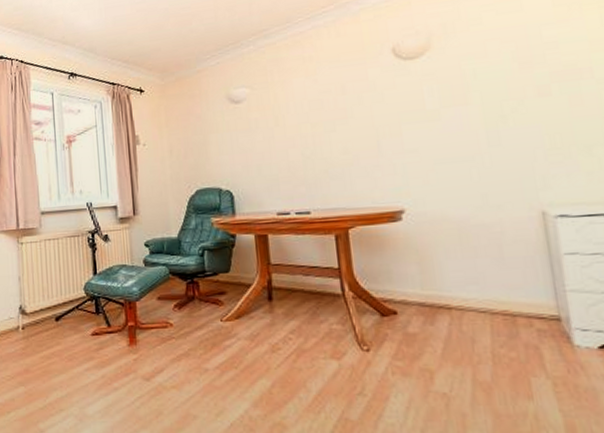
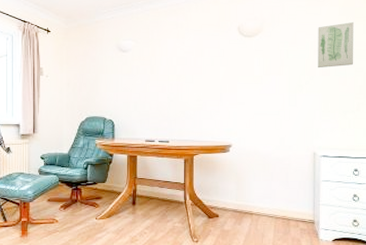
wall art: none [519,12,592,88] -> present [318,21,354,68]

